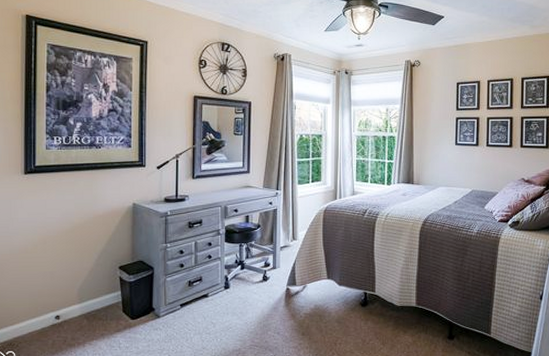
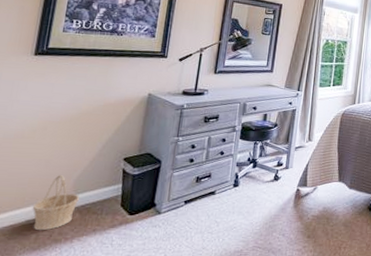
basket: none [45,284,85,337] -> present [32,174,80,231]

